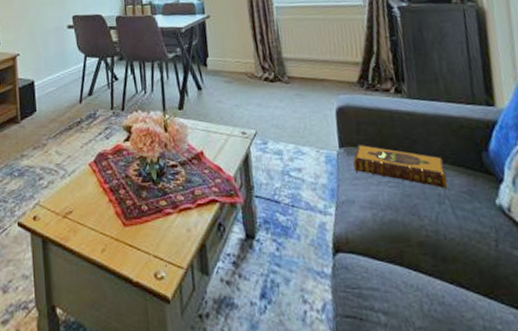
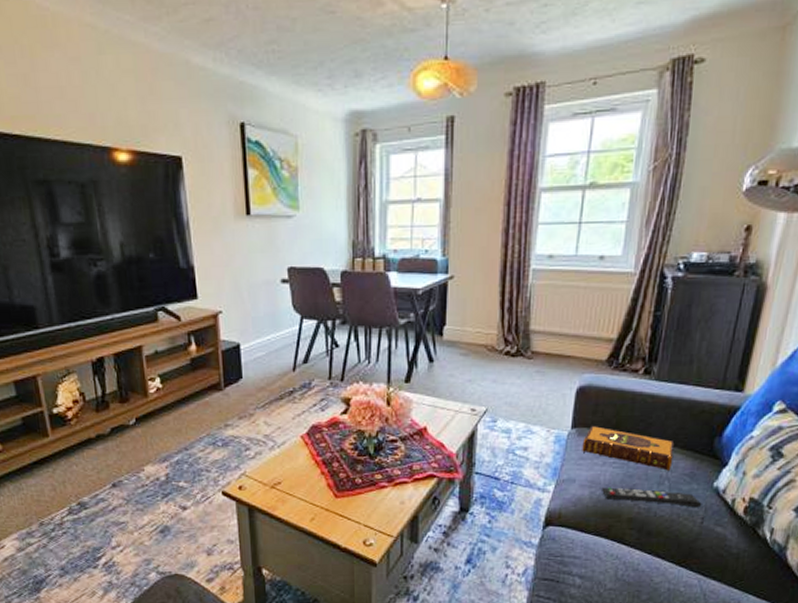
remote control: none [382,208,491,229] -> present [600,487,702,508]

